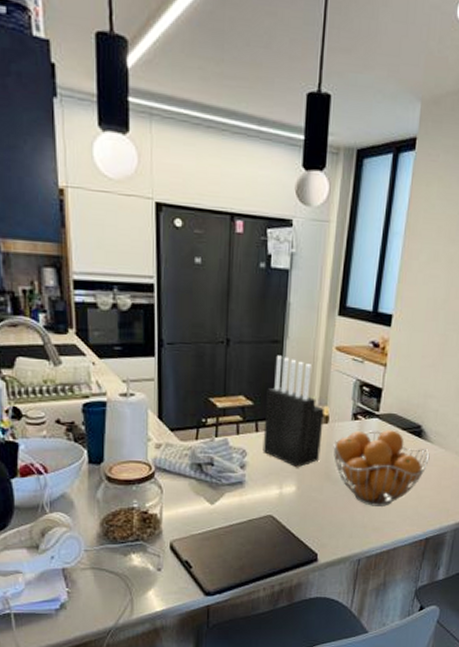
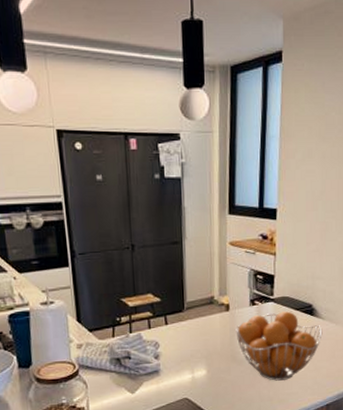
knife block: present [263,355,324,468] -> none [172,254,225,354]

